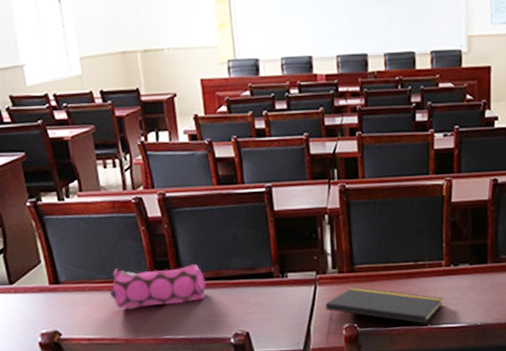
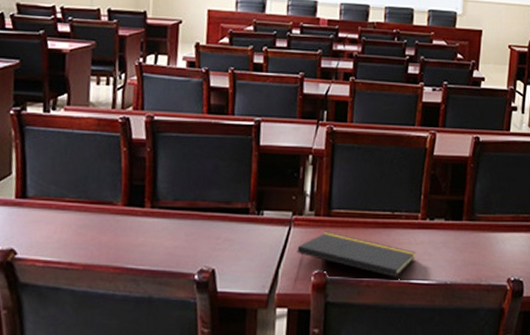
pencil case: present [109,264,206,309] -> none [76,188,179,232]

